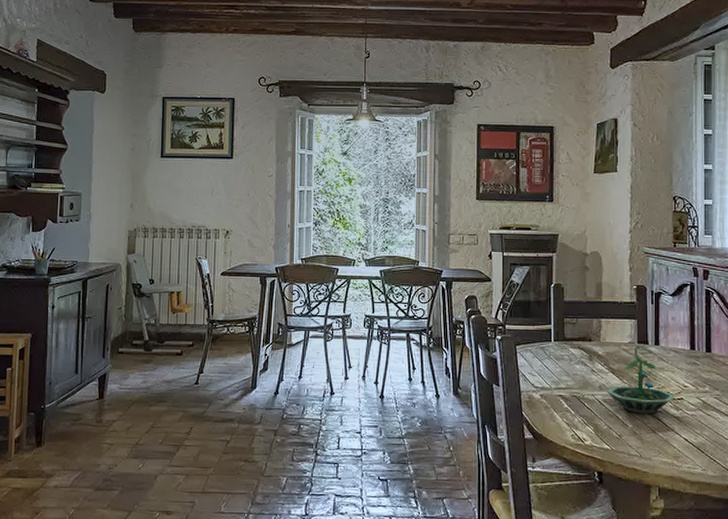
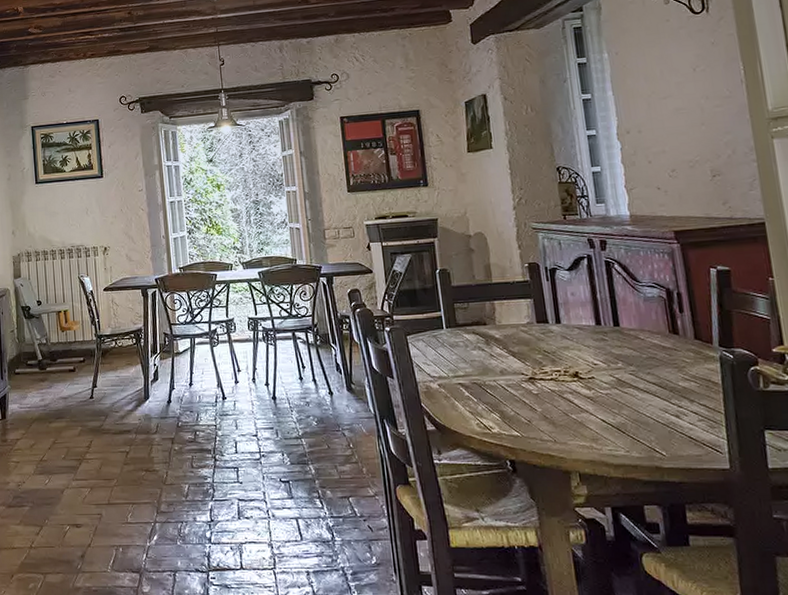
terrarium: present [606,345,677,414] -> none [508,325,587,397]

